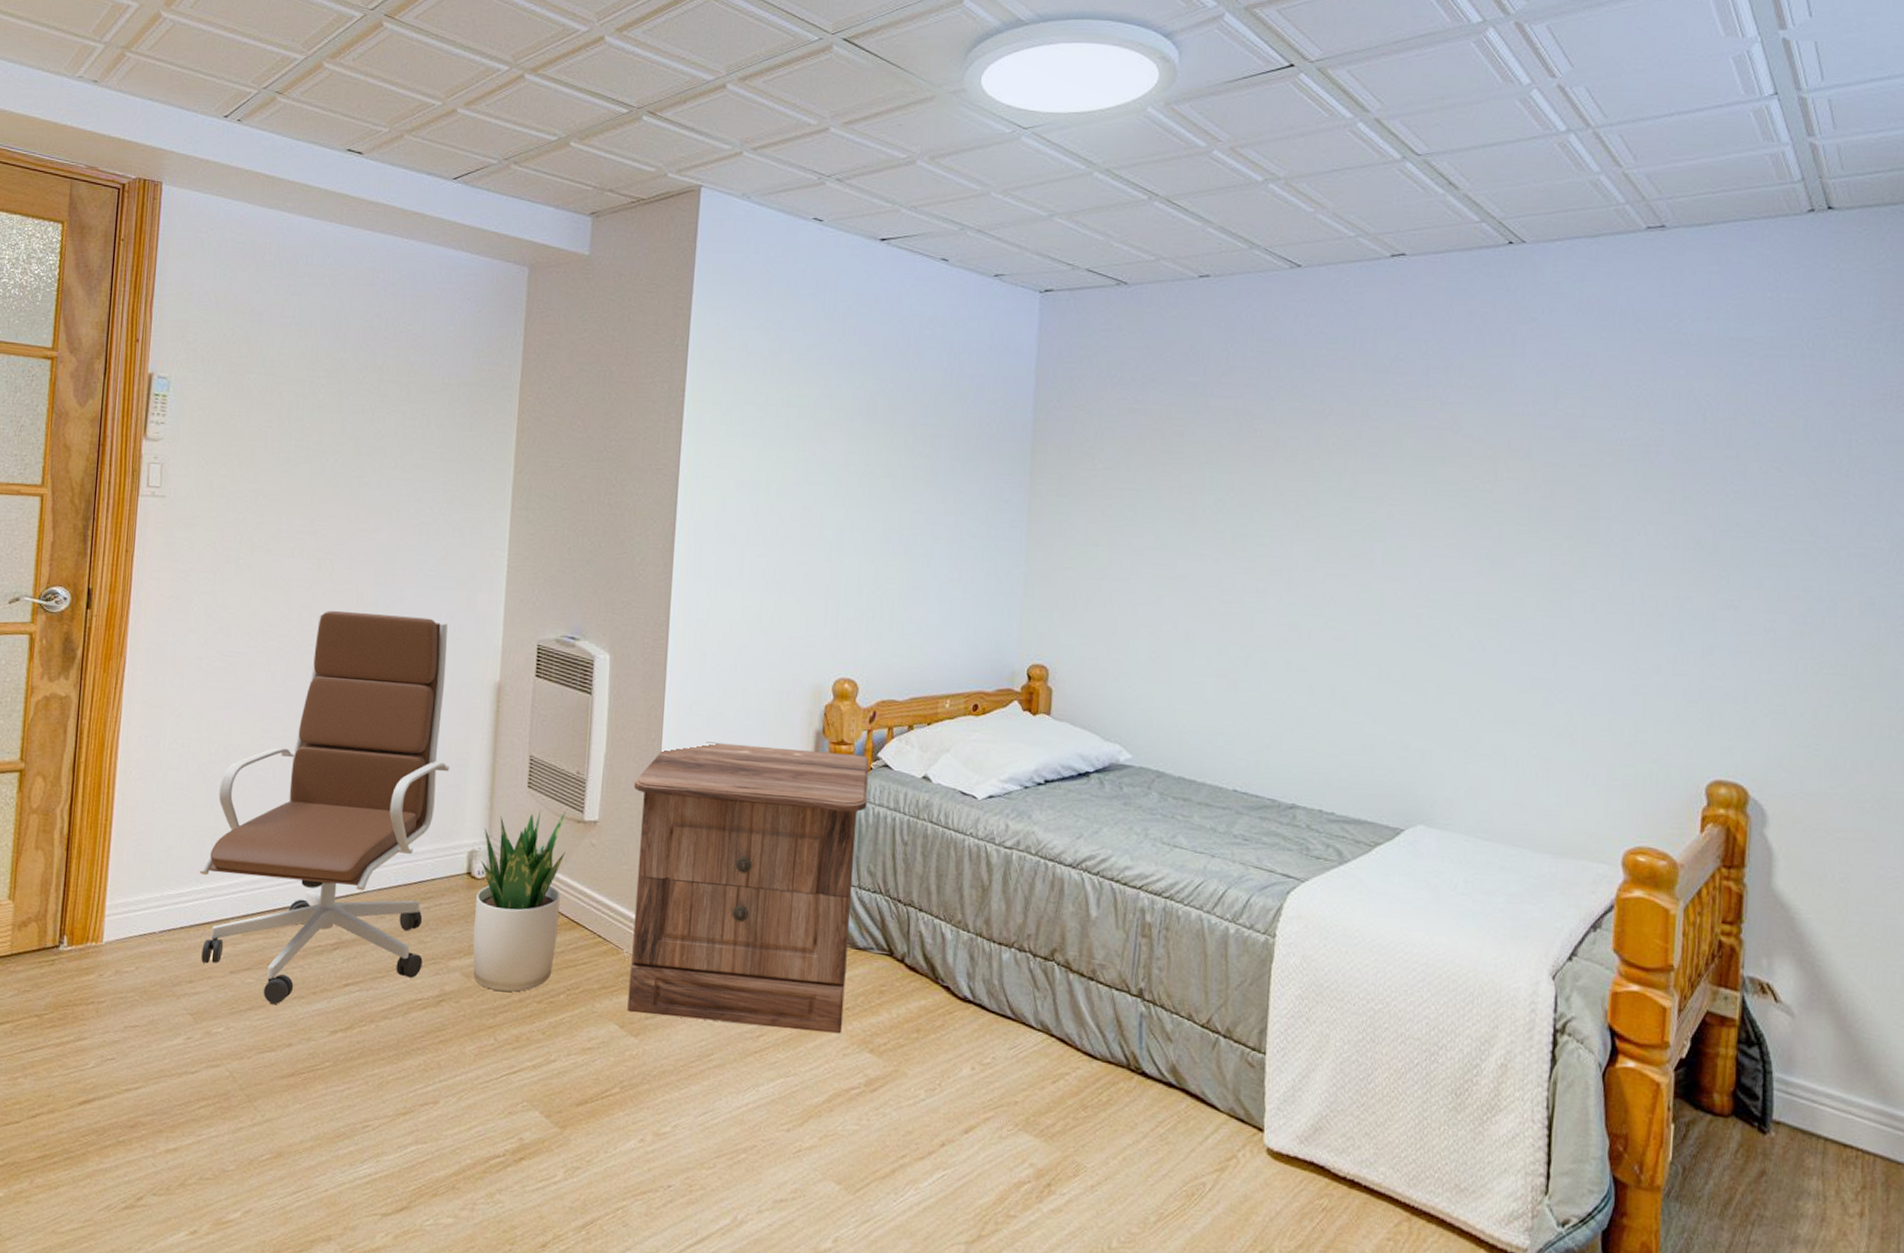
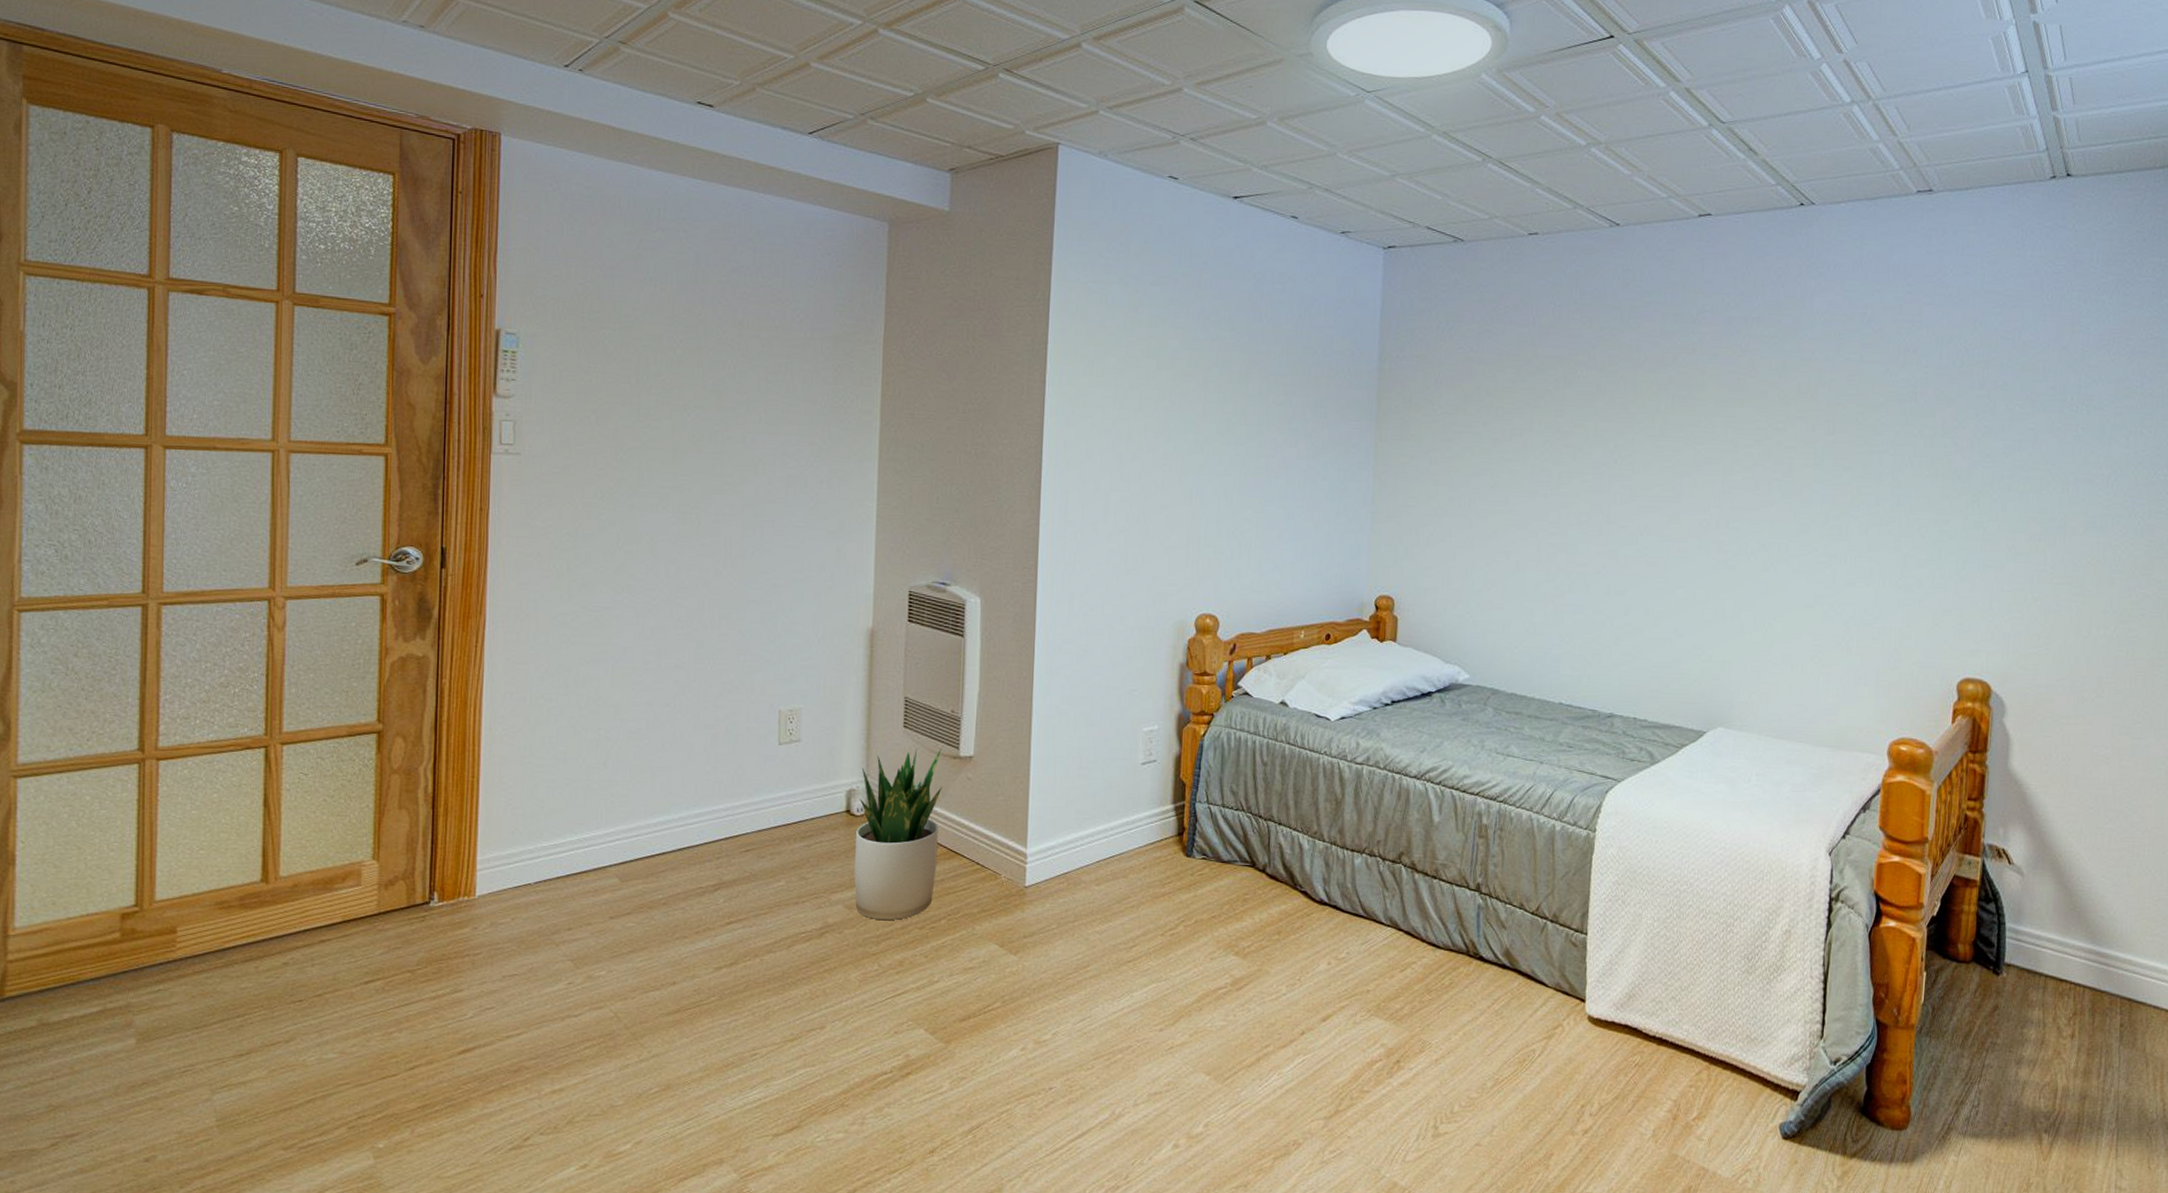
office chair: present [200,610,450,1004] -> none [574,563,826,945]
nightstand: present [627,742,870,1034] -> none [1006,677,1231,940]

